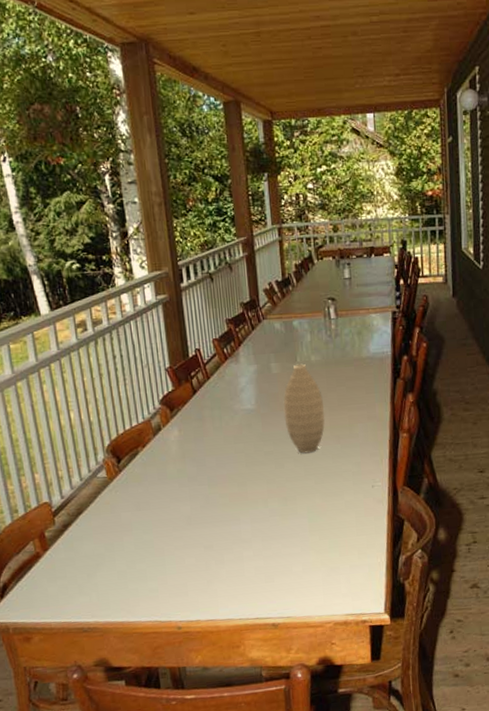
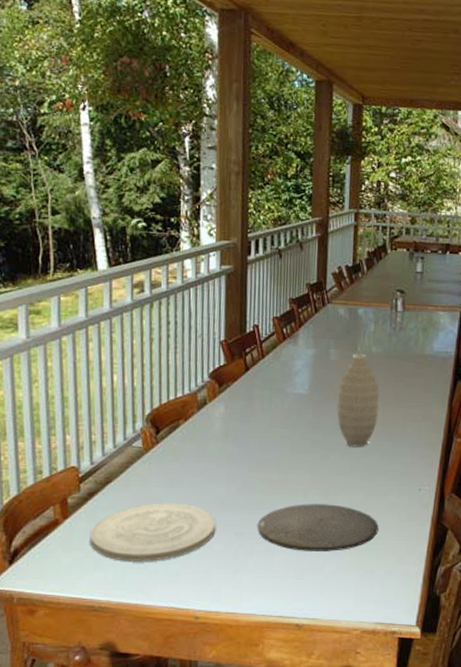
plate: none [70,524,186,584] -> present [90,503,216,562]
plate: none [223,509,338,556] -> present [257,504,379,551]

